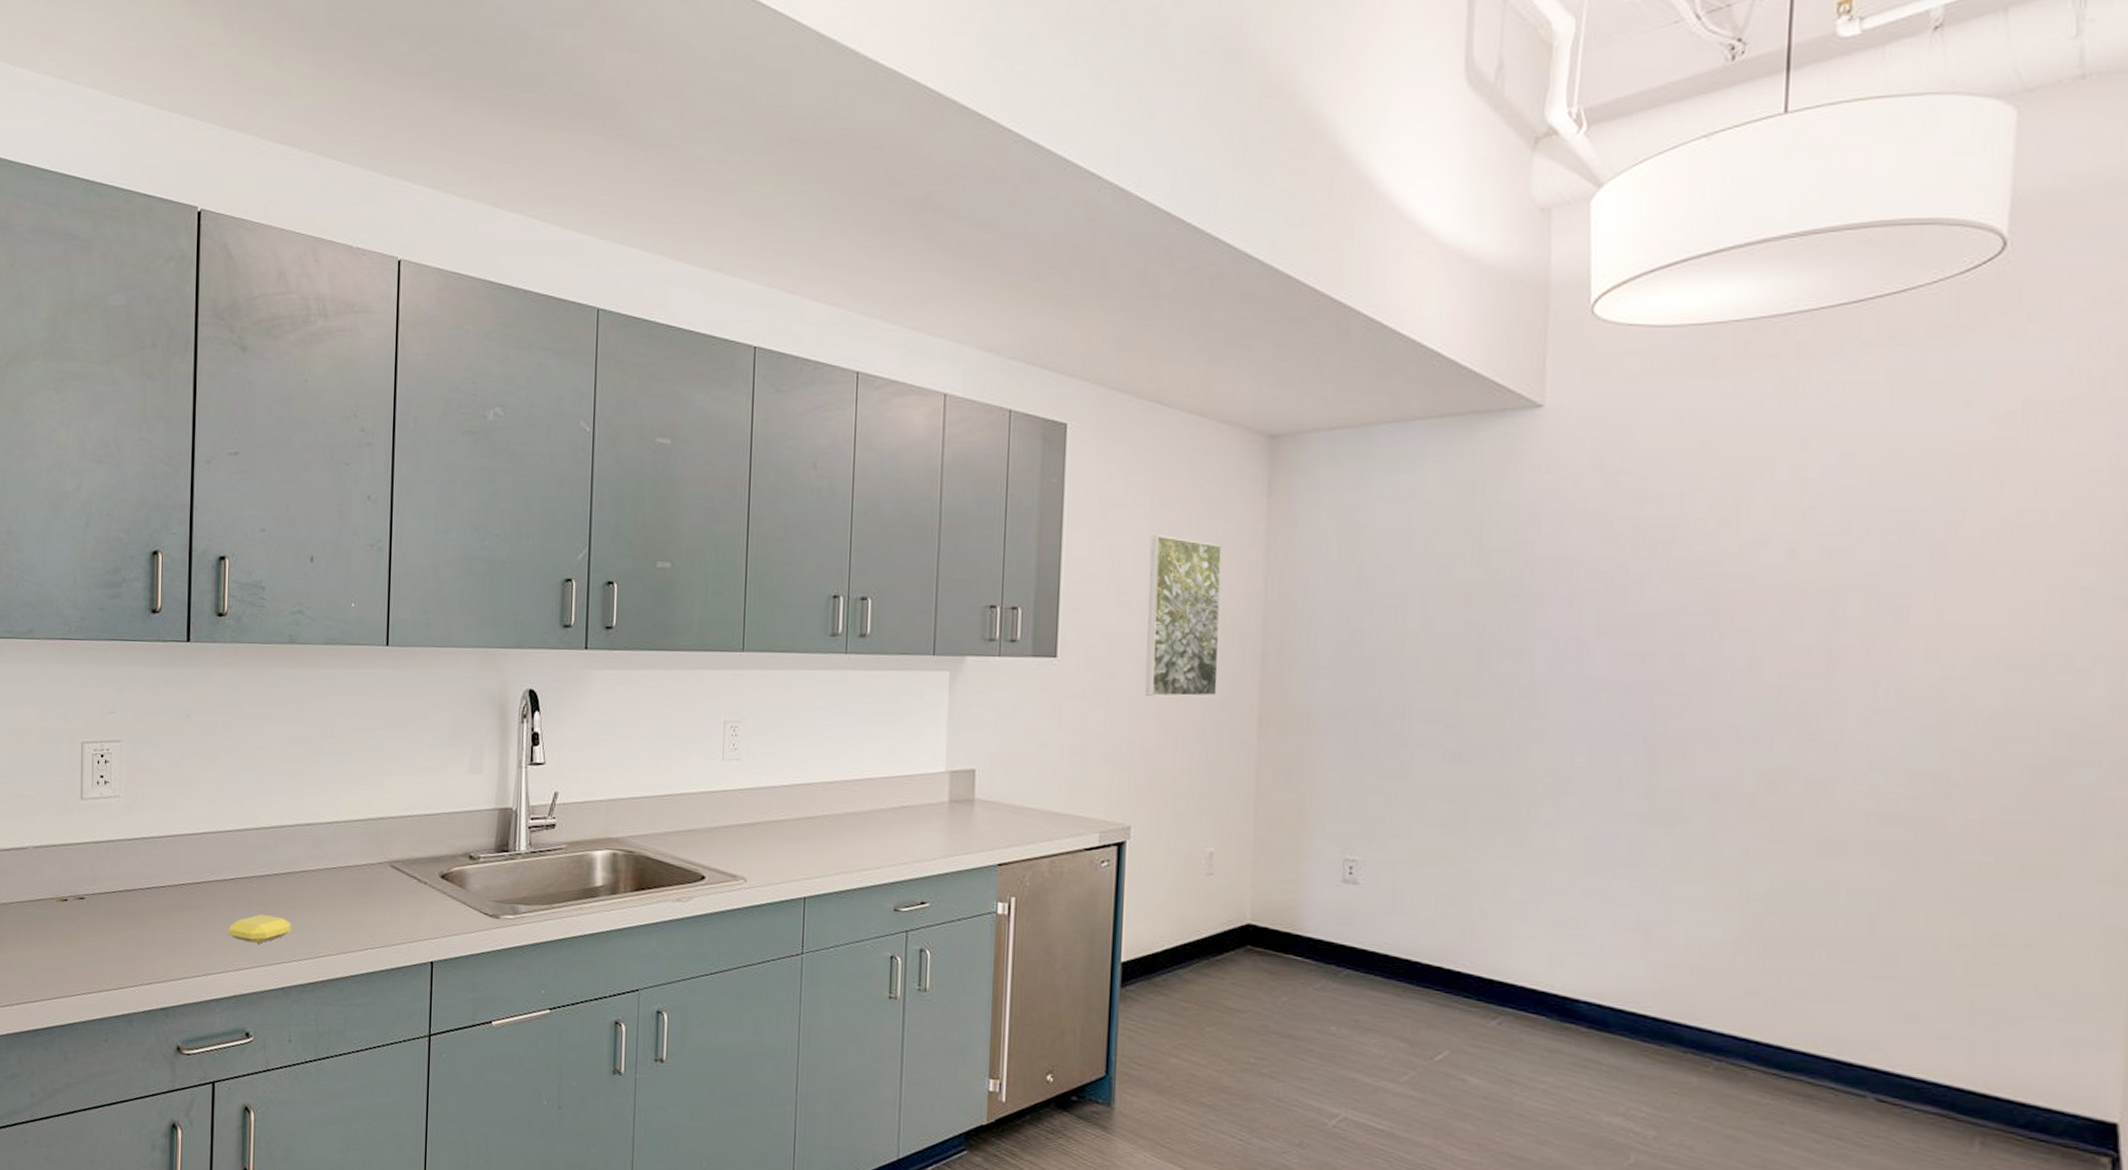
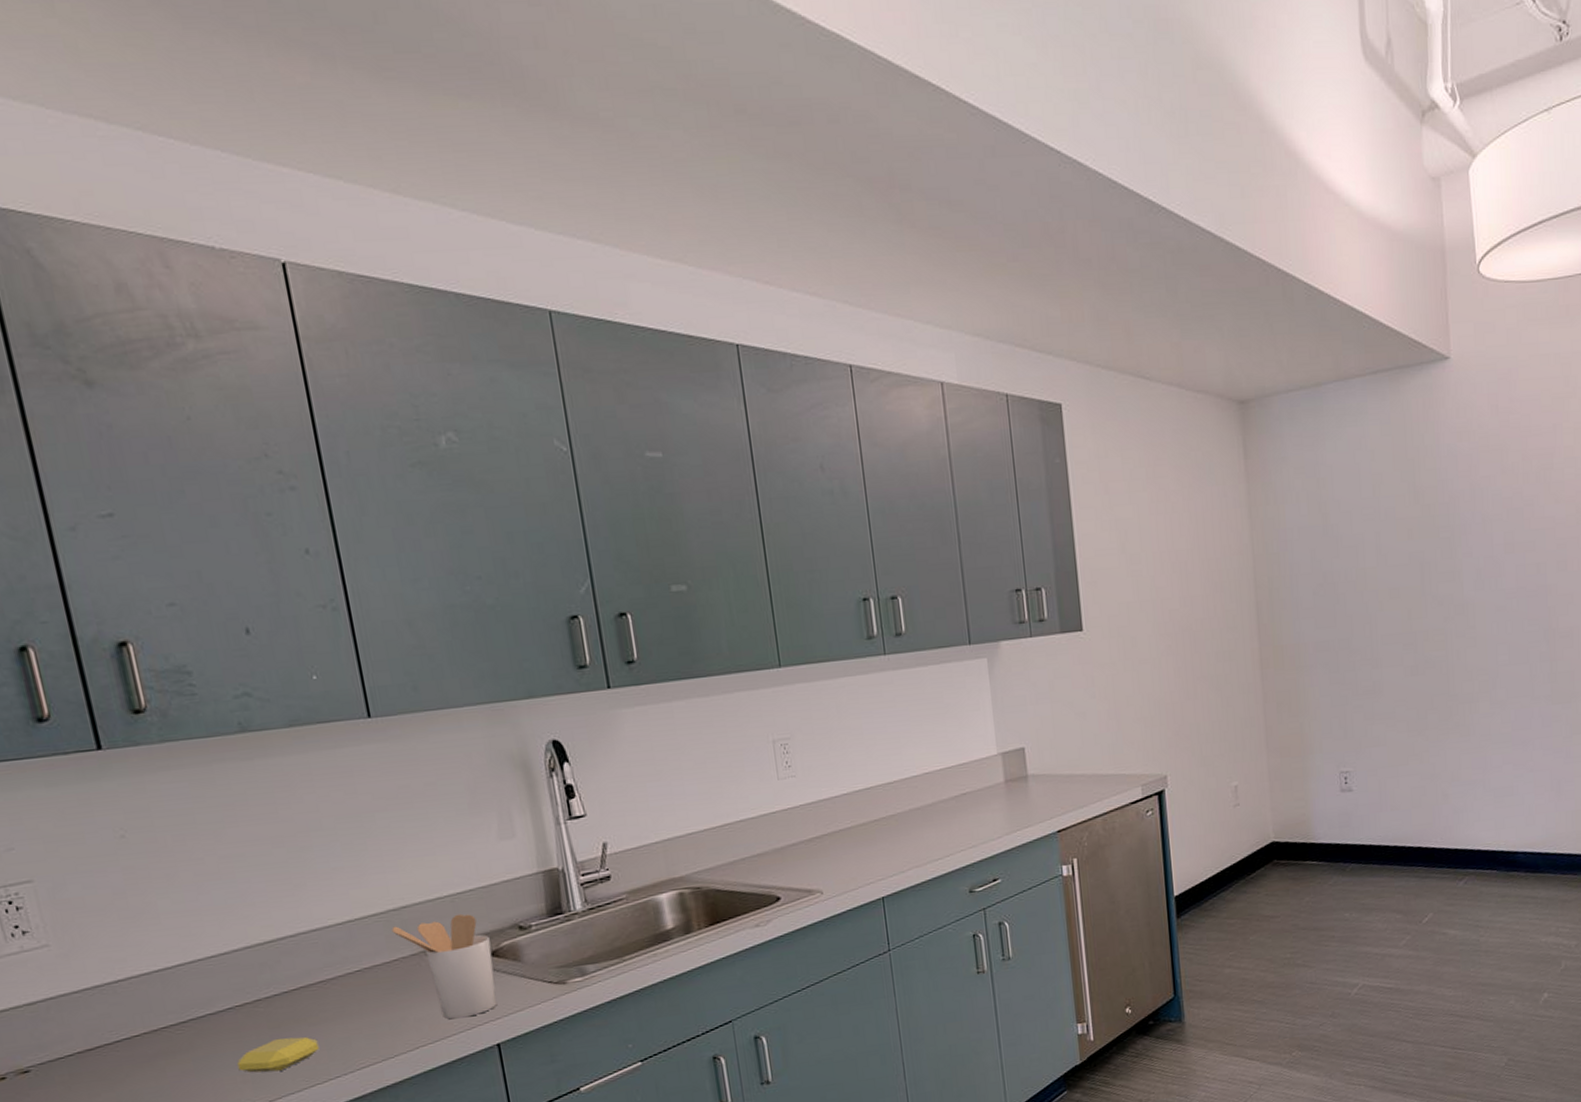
utensil holder: none [367,833,443,931] -> present [391,913,497,1019]
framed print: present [1145,535,1222,697] -> none [1150,504,1224,655]

